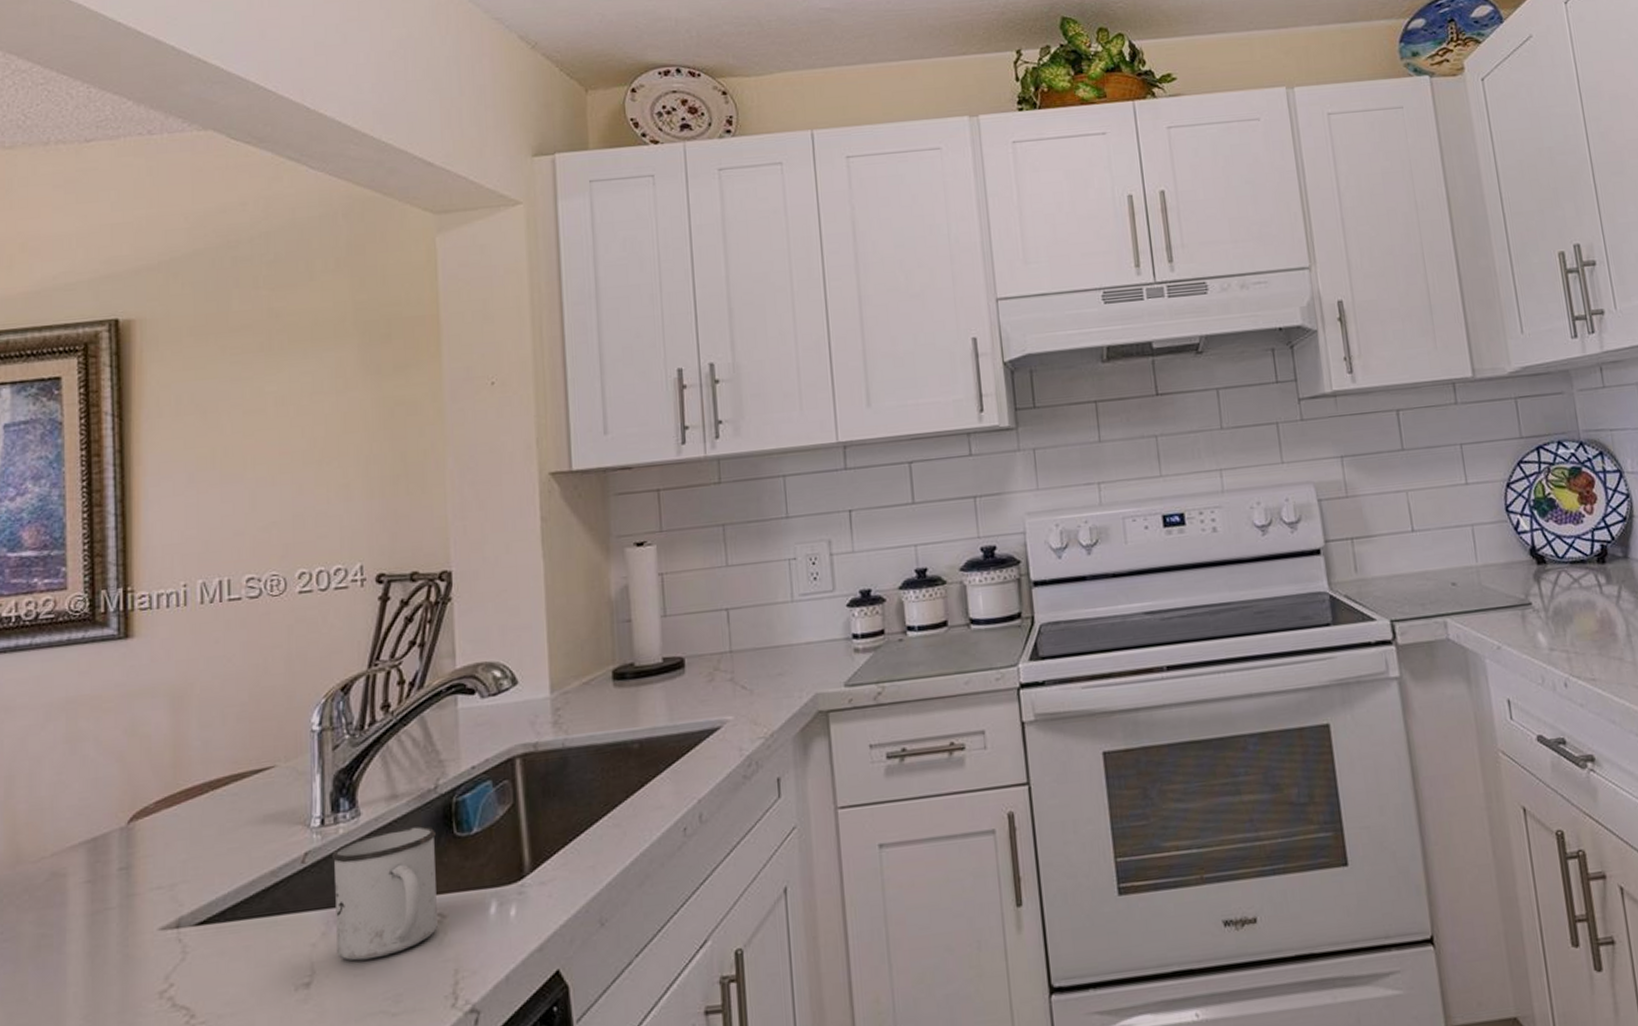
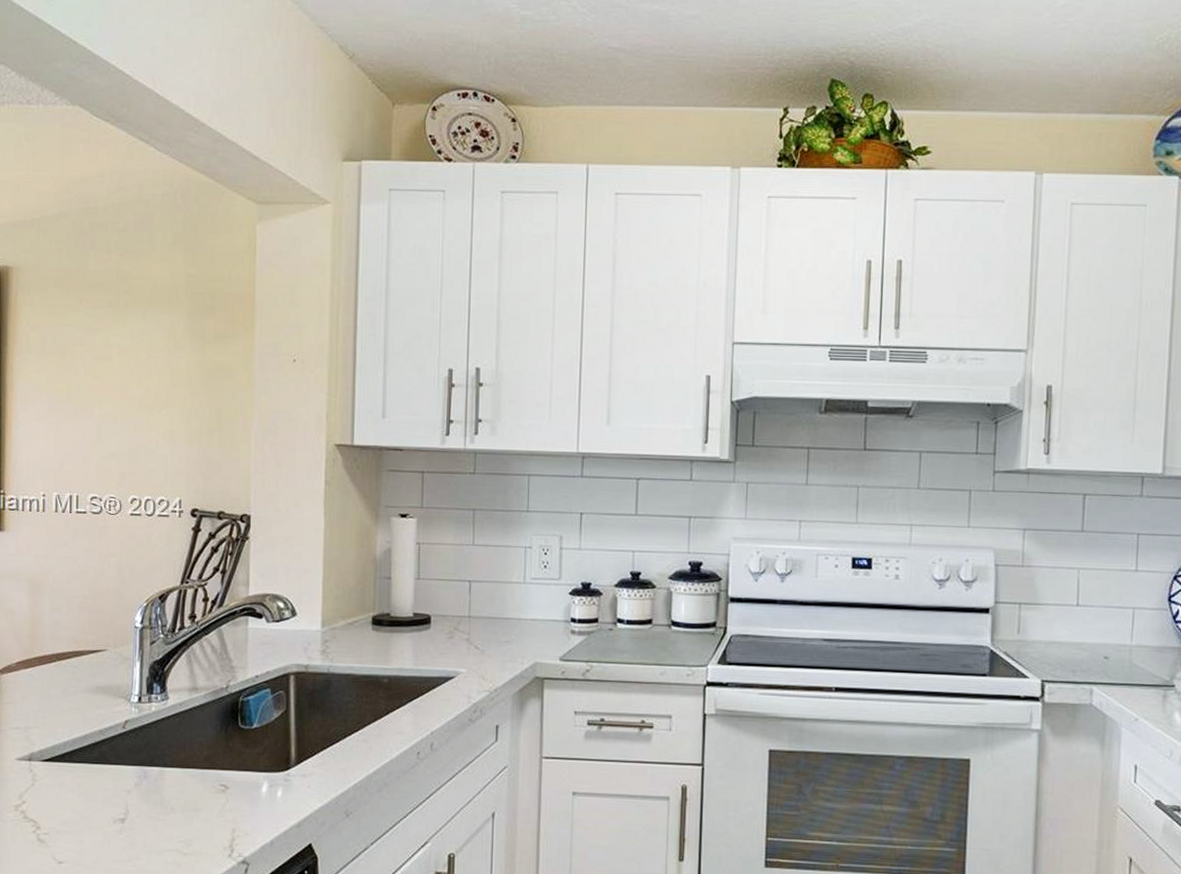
mug: present [331,826,438,961] -> none [145,714,225,810]

